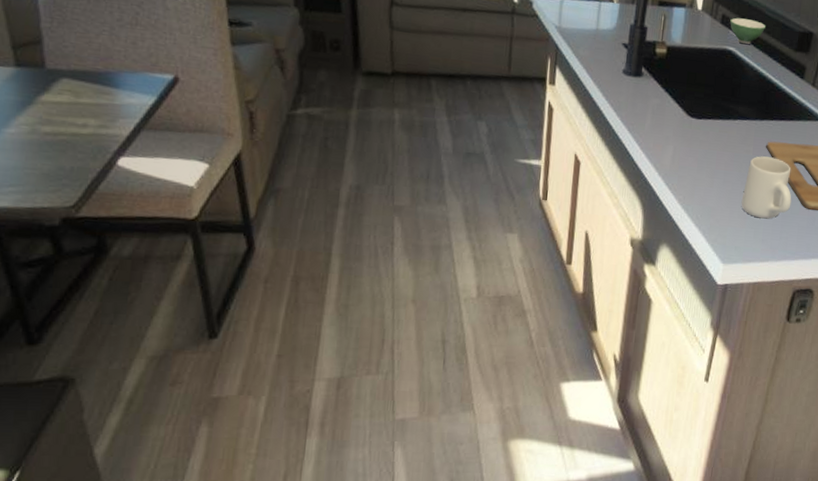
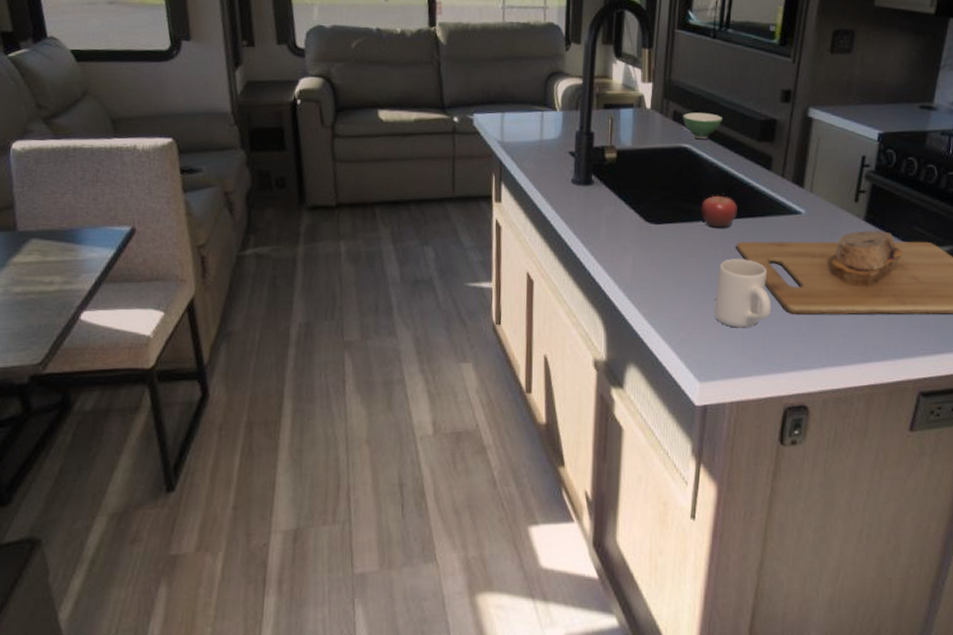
fruit: none [738,97,771,128] -> present [701,194,737,228]

